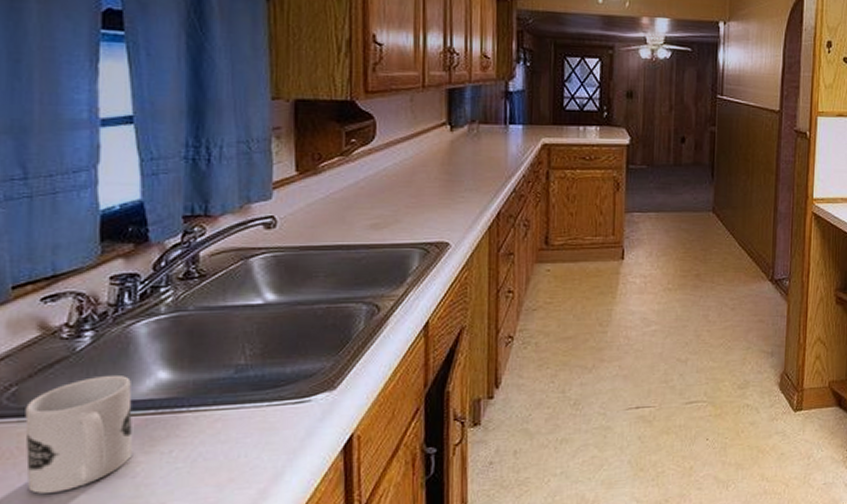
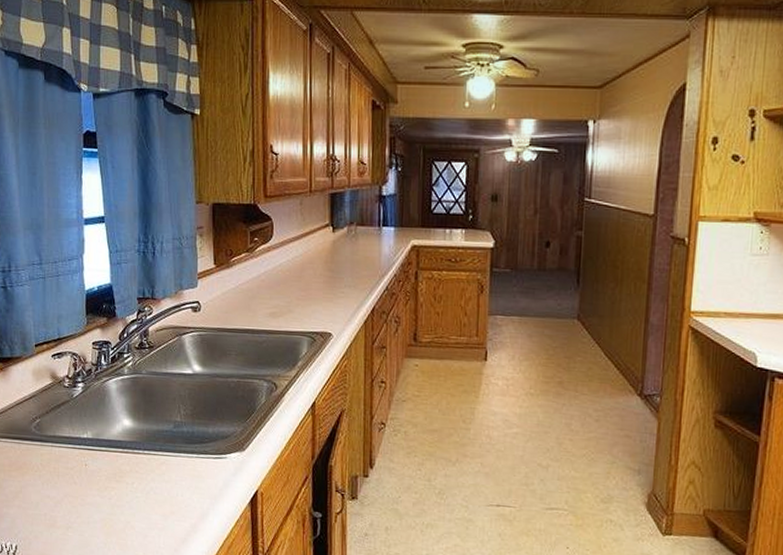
mug: present [25,374,133,494] -> none [45,418,109,502]

